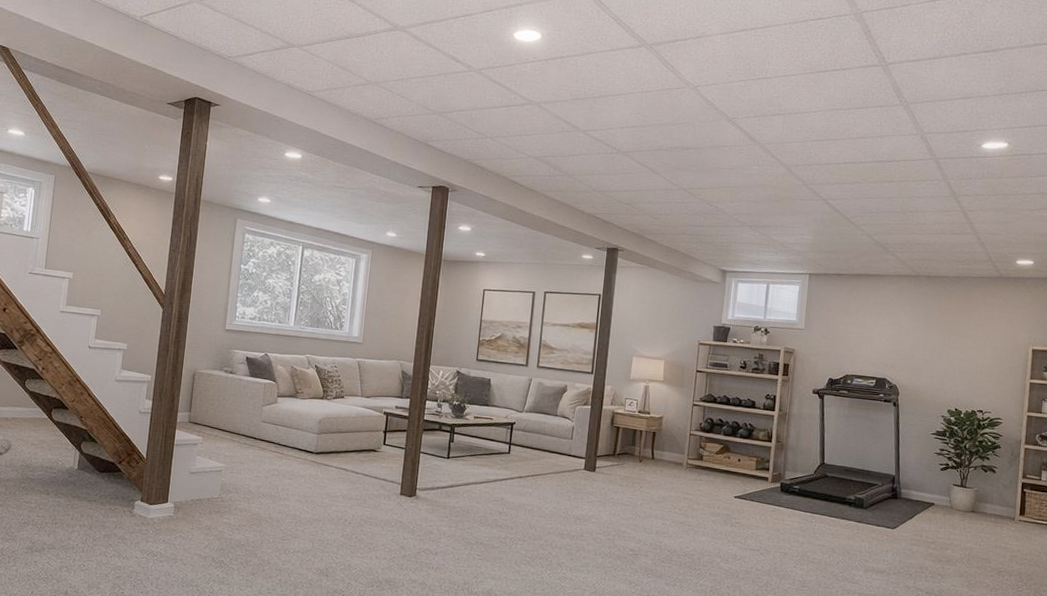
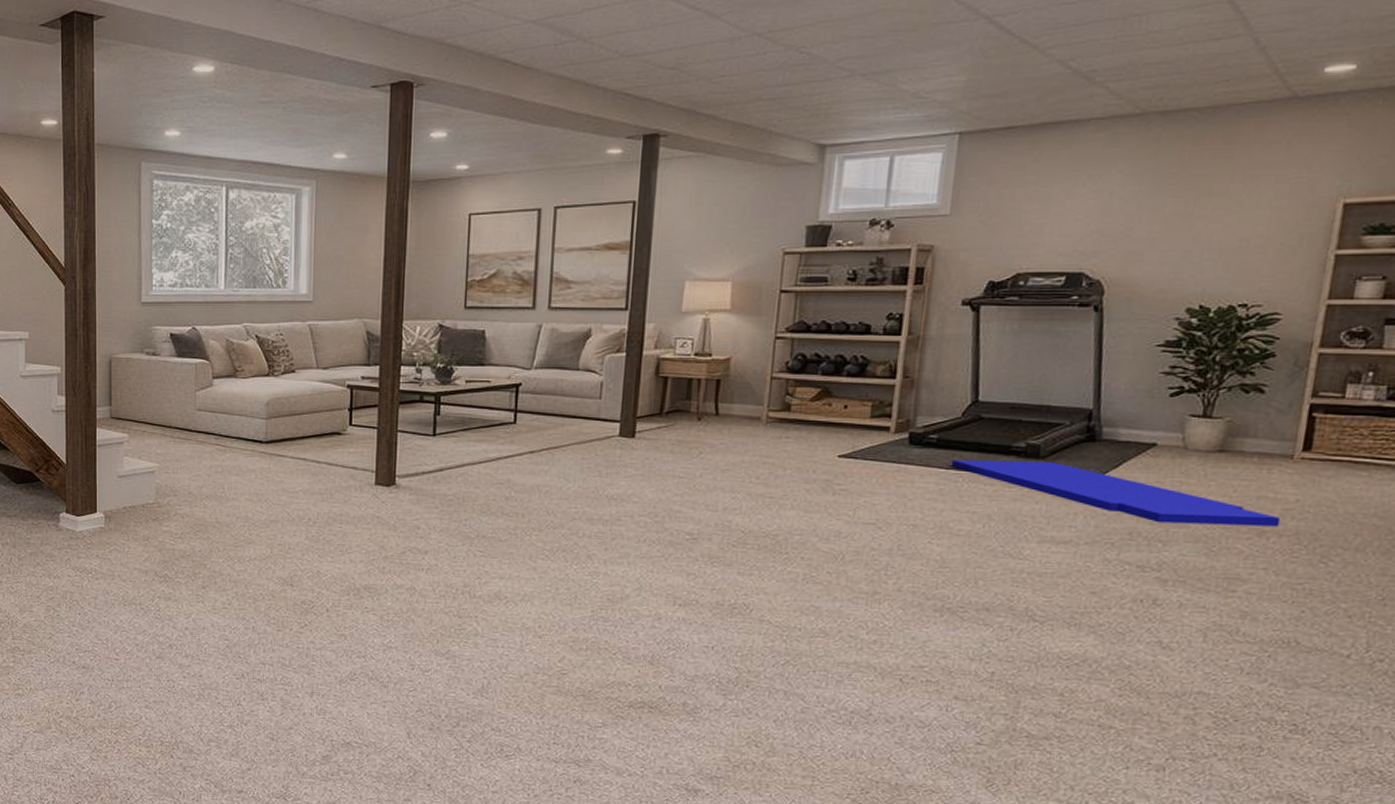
yoga mat: none [807,505,1010,569] -> present [950,460,1281,527]

